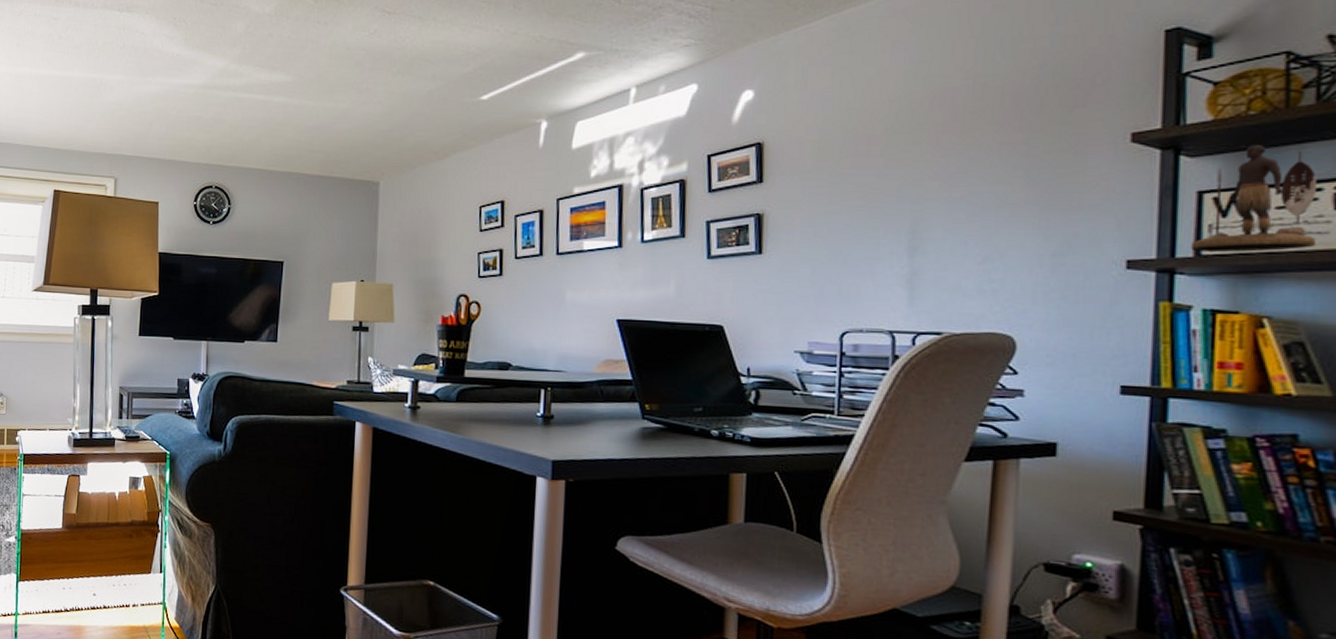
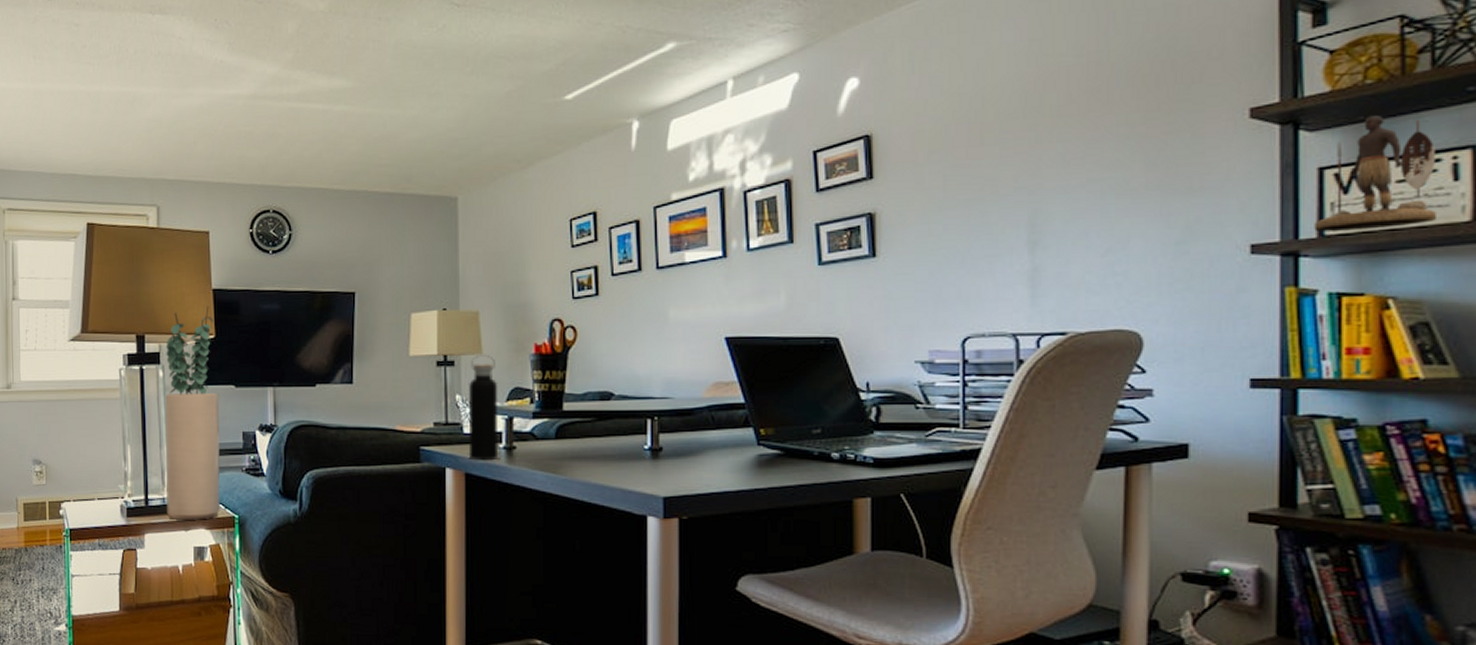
vase: none [108,267,160,454] -> present [164,306,220,520]
water bottle: none [378,322,407,417] -> present [468,354,499,460]

